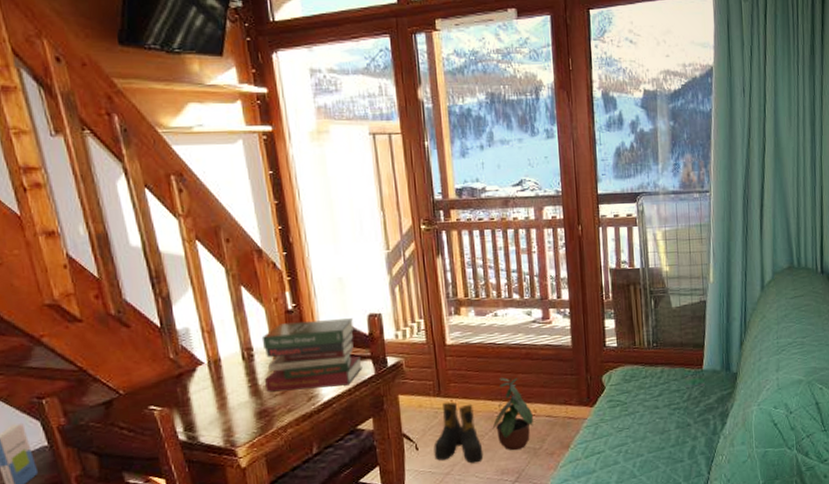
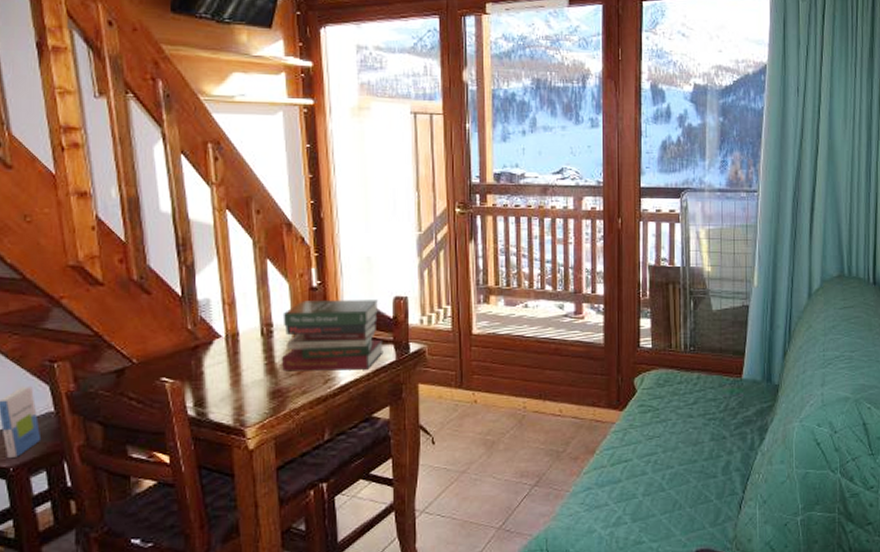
boot: present [433,401,484,464] -> none [451,394,503,463]
potted plant: present [492,376,534,450] -> none [514,371,559,451]

